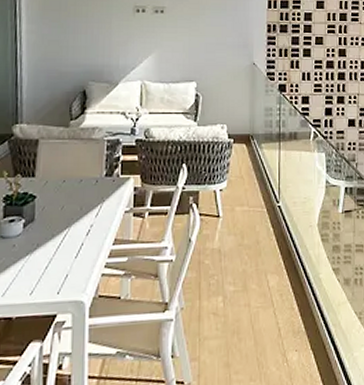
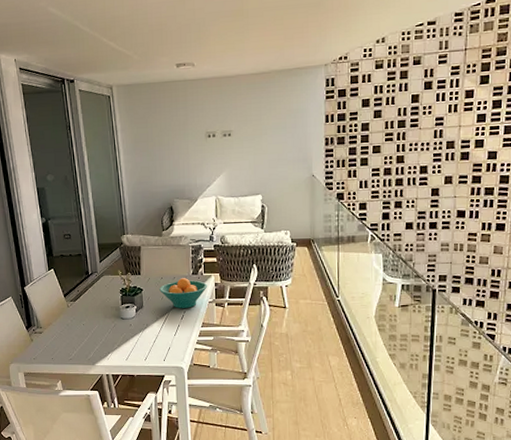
fruit bowl: none [60,181,125,221] -> present [159,278,208,308]

